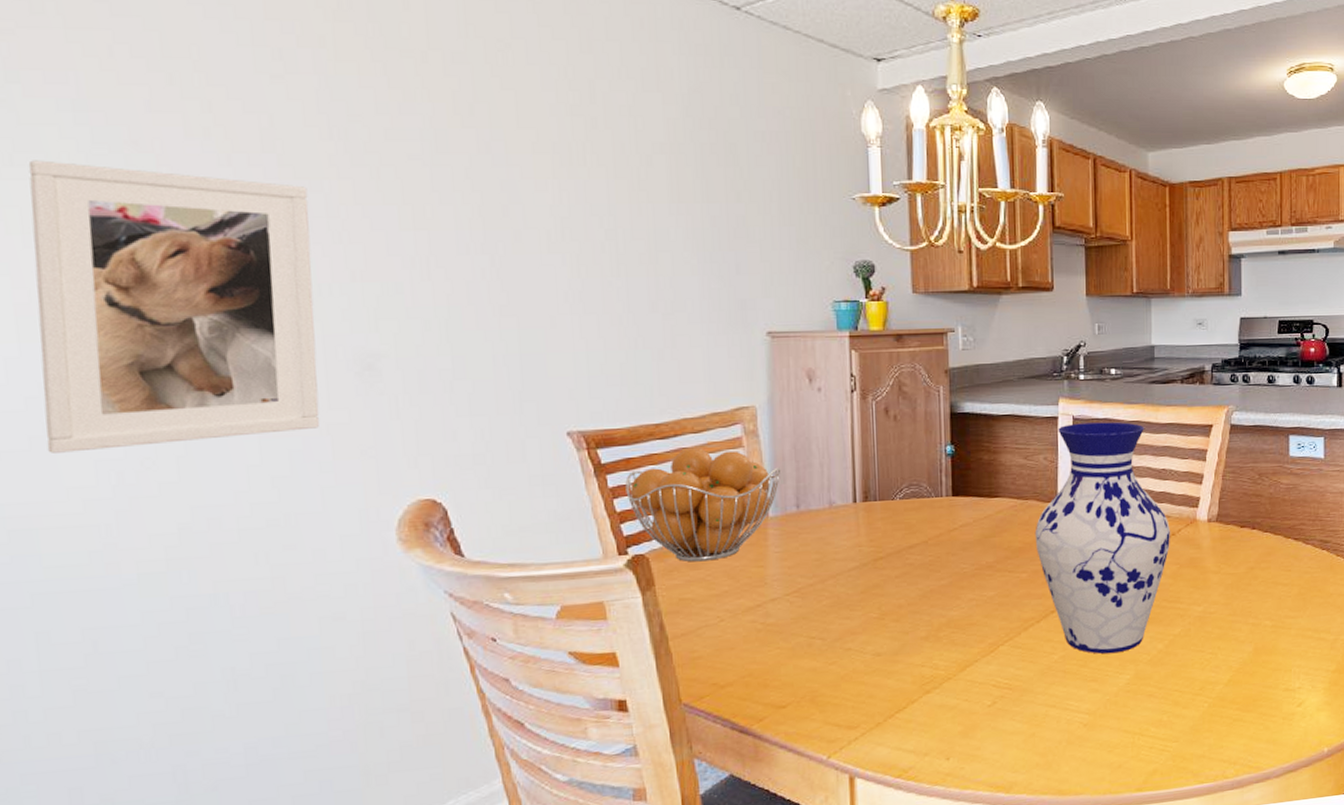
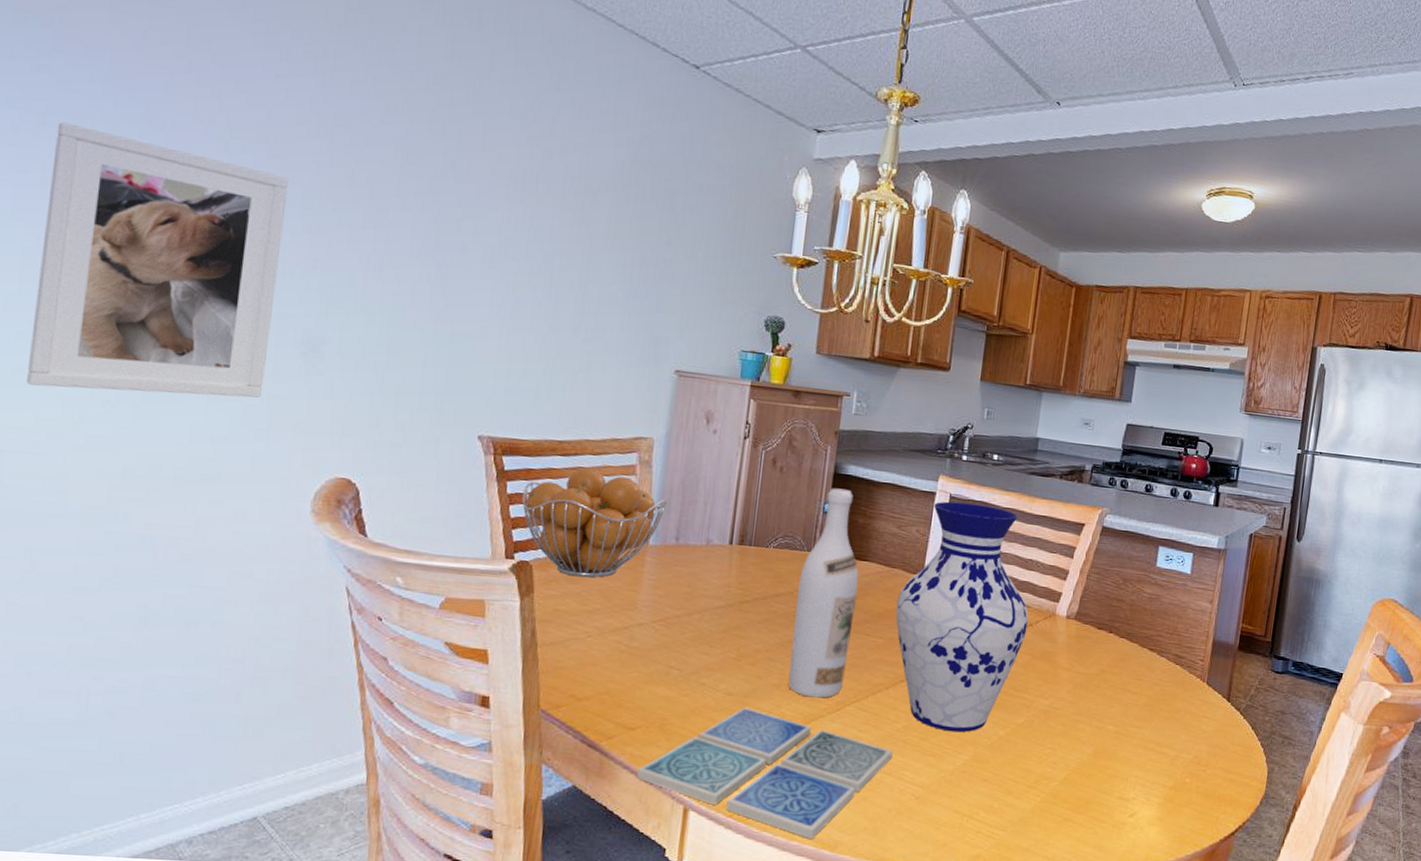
drink coaster: none [795,664,1054,786] -> present [637,707,893,840]
wine bottle: none [931,427,994,644] -> present [788,488,859,698]

